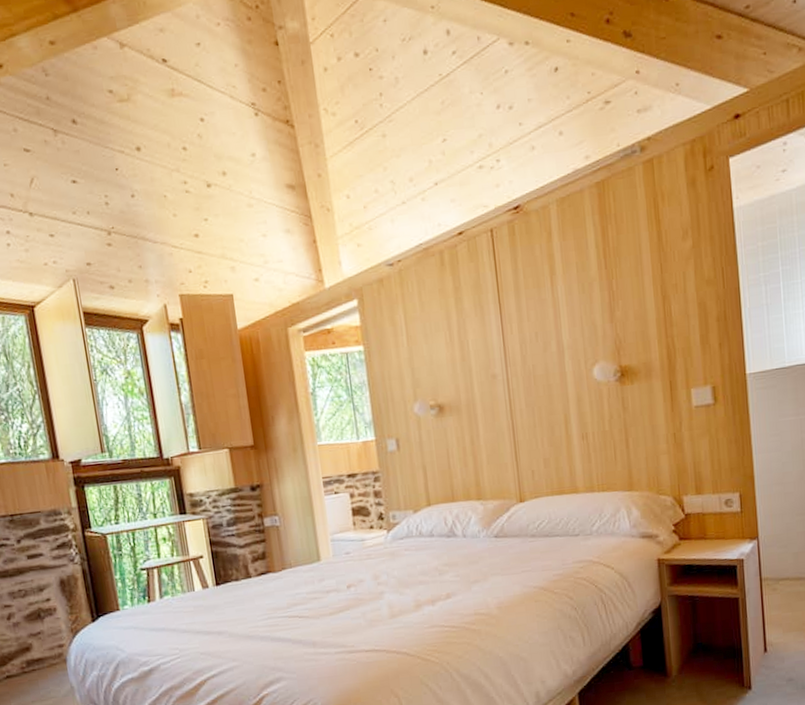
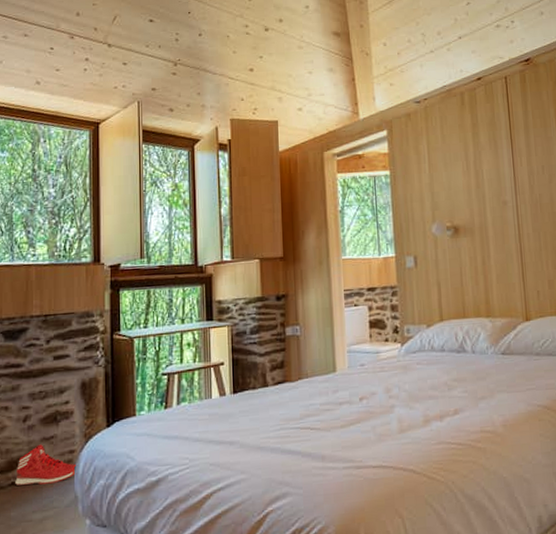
sneaker: none [9,640,70,679] -> present [15,444,78,486]

